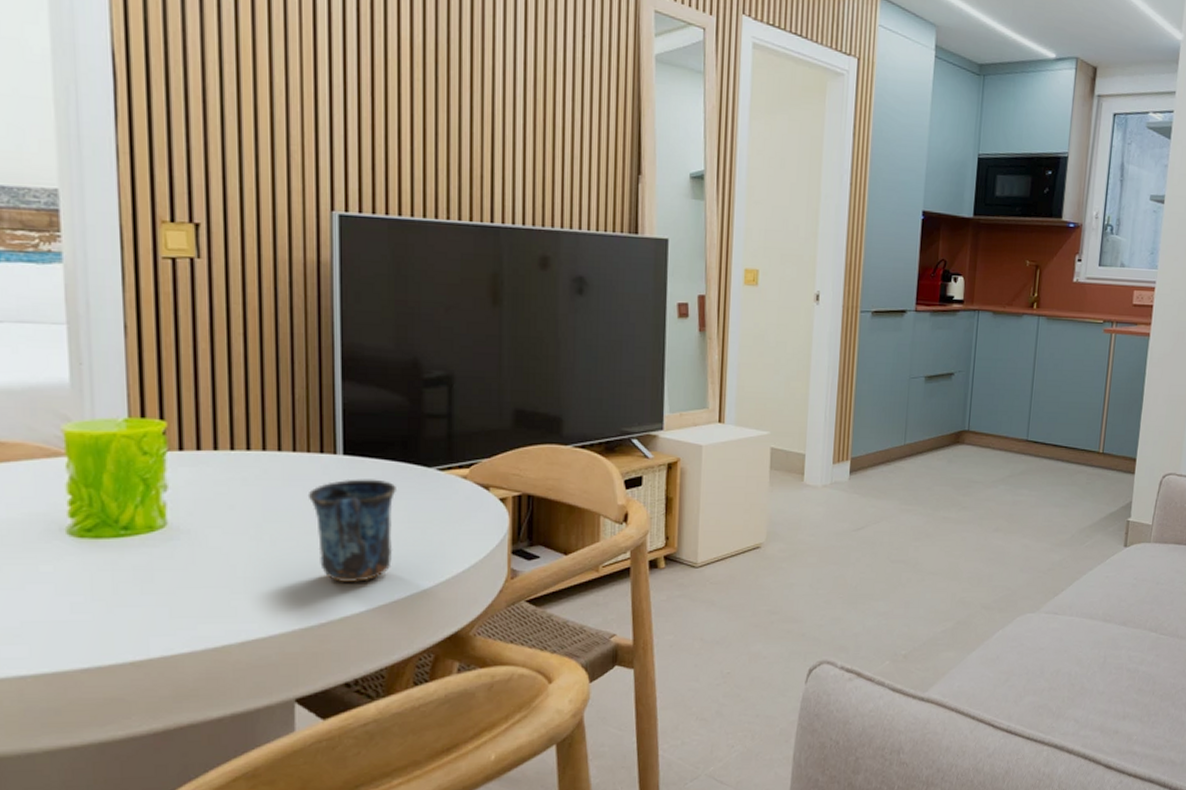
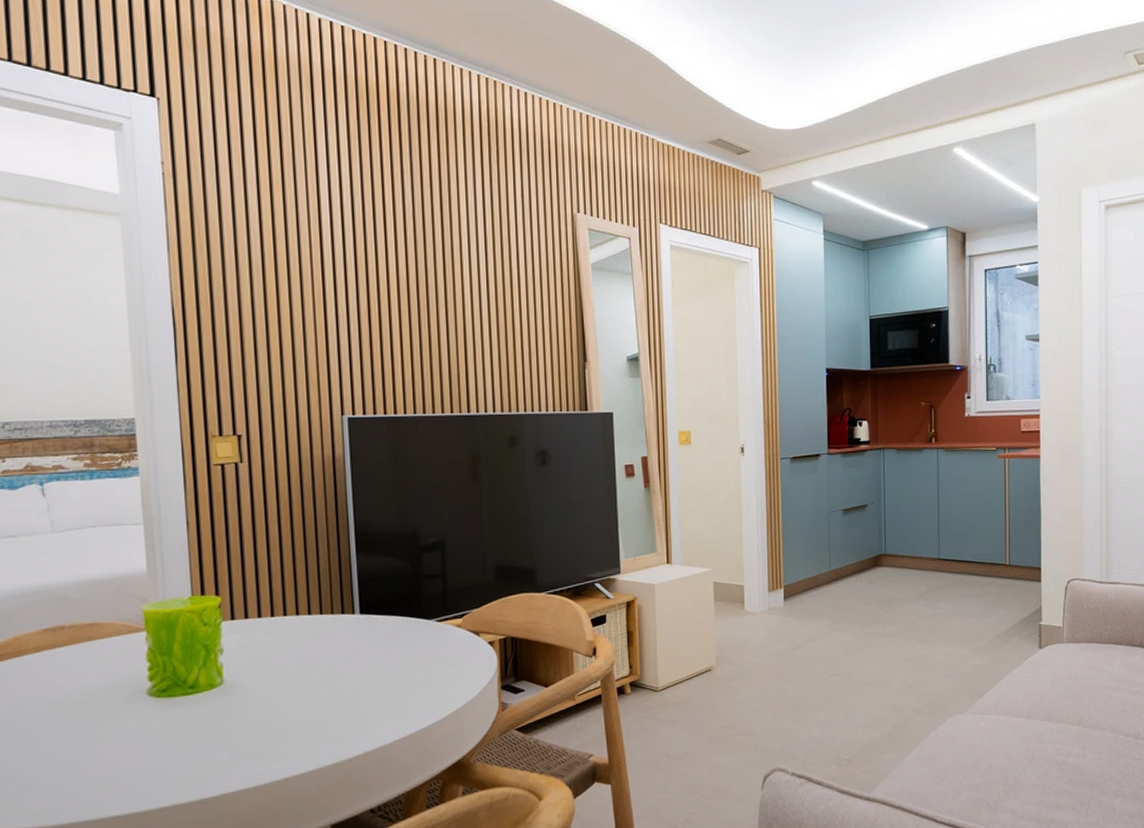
mug: present [307,479,396,582] -> none [333,632,404,722]

